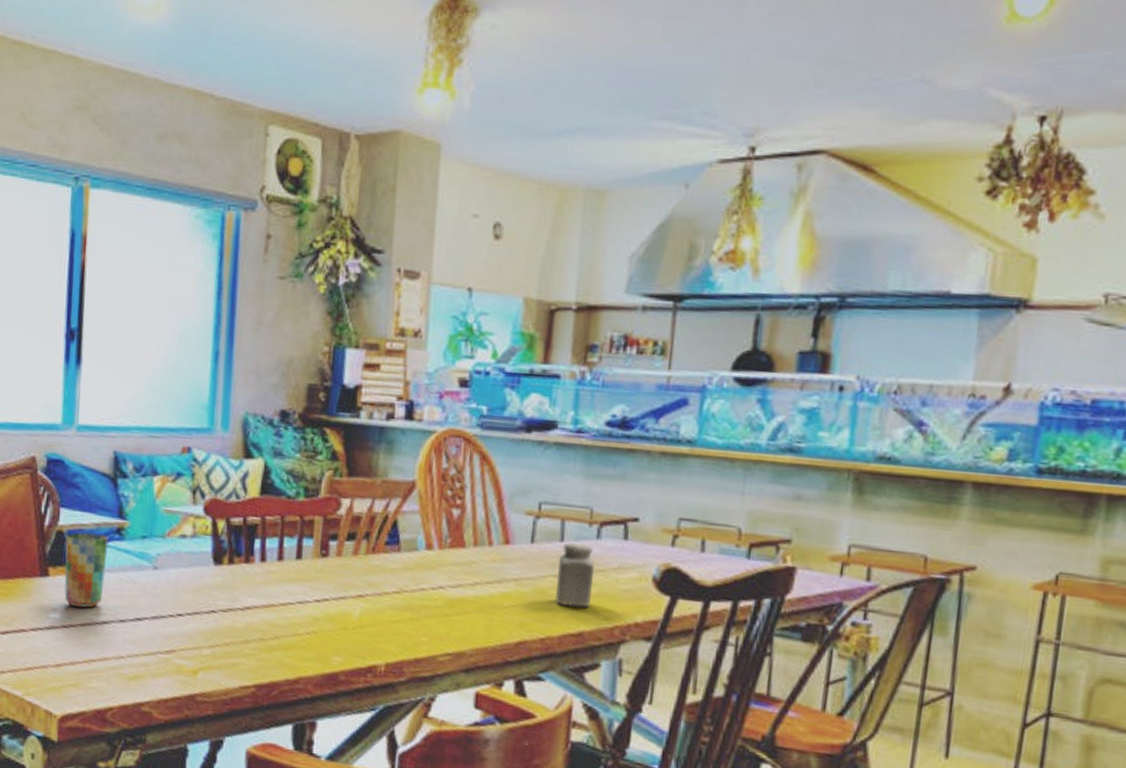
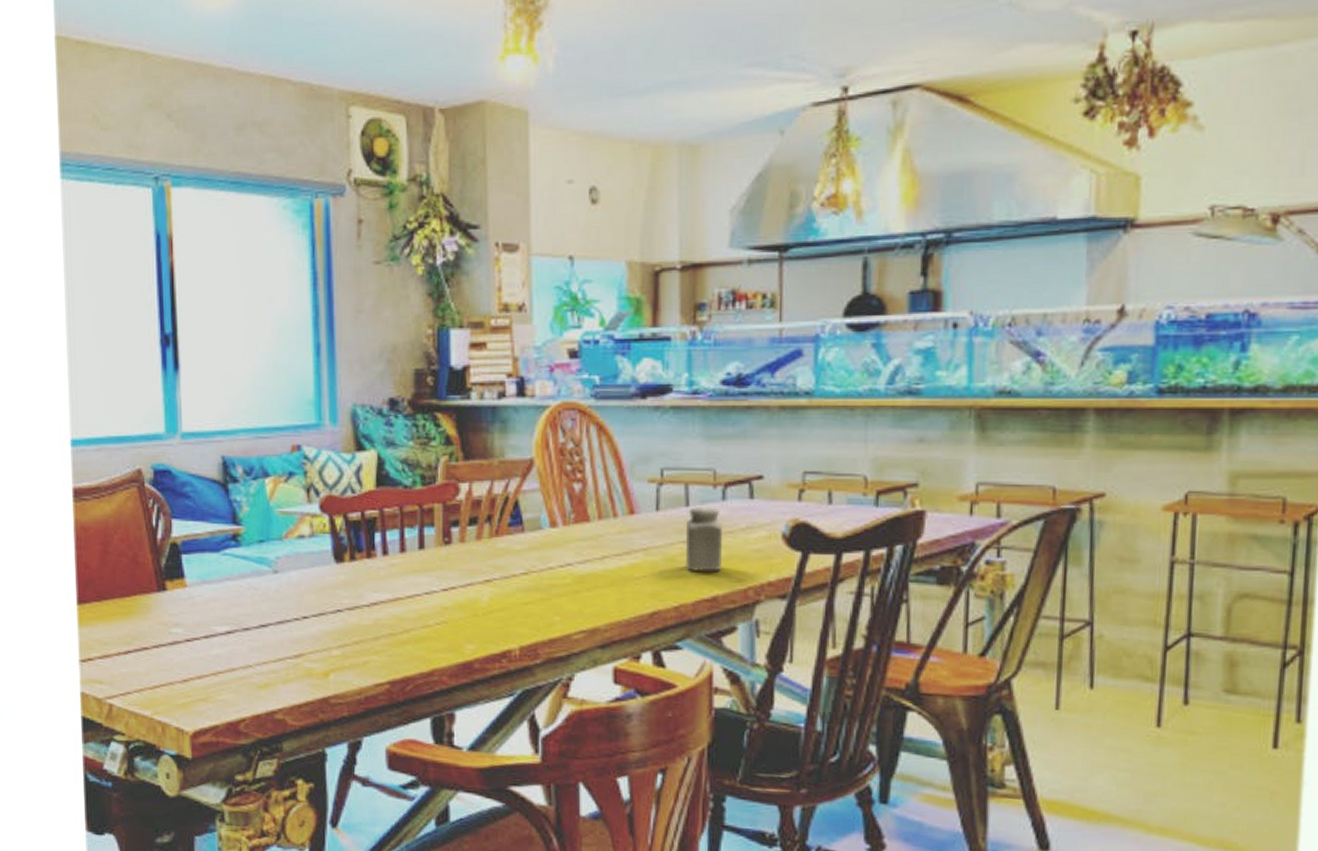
cup: present [64,532,109,609] -> none [180,542,225,620]

